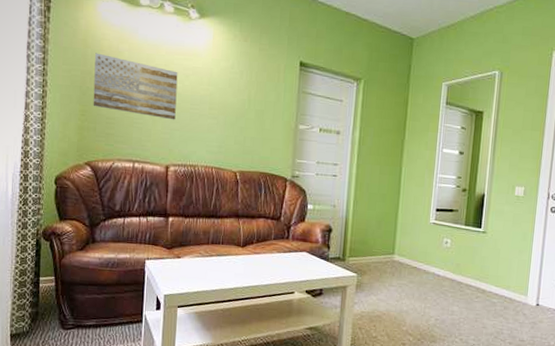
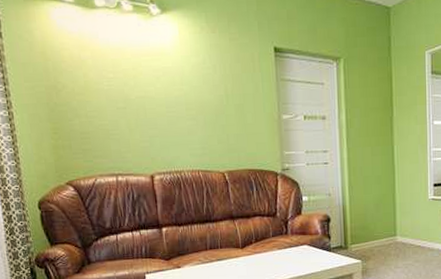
wall art: present [93,53,178,120] -> none [57,65,153,127]

